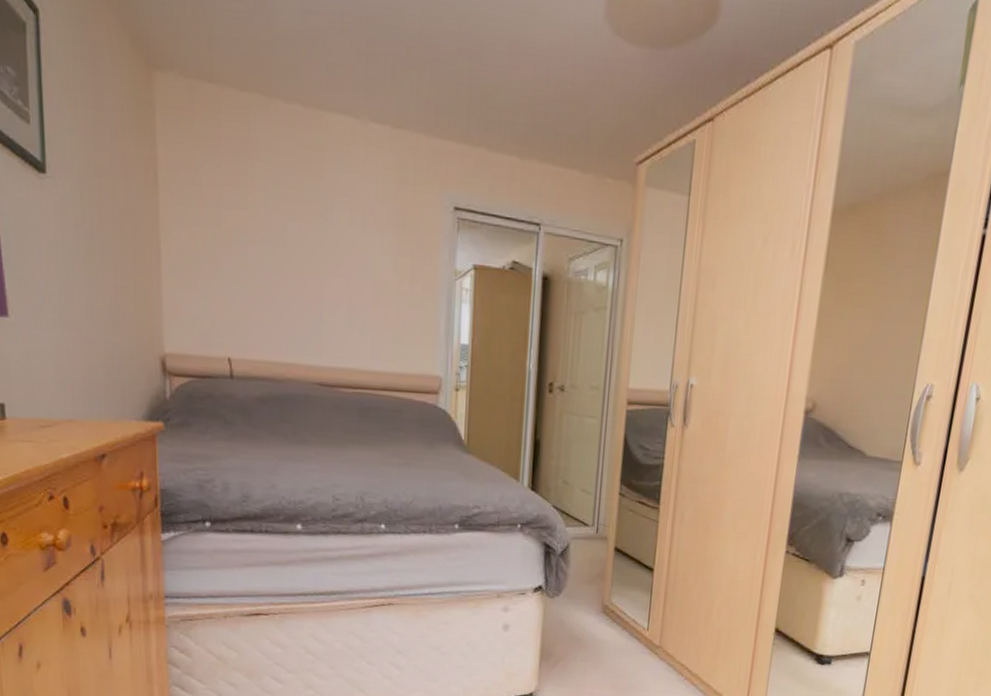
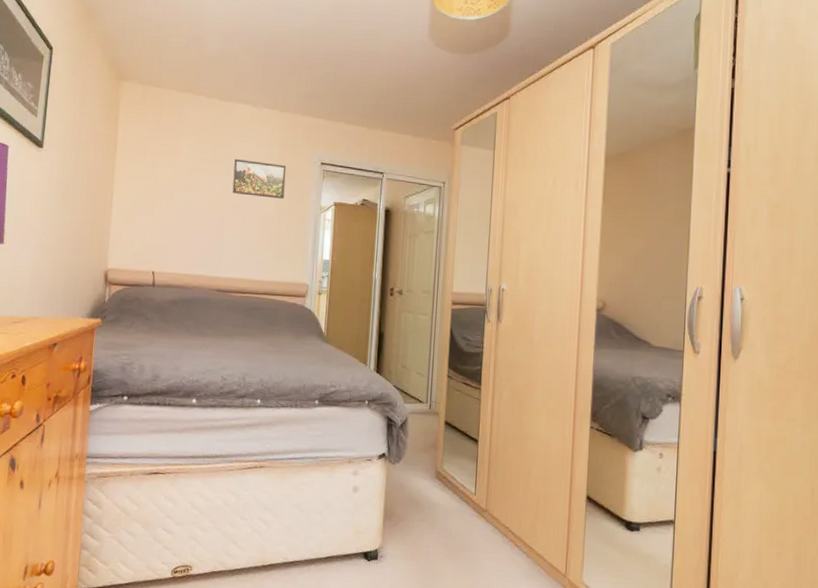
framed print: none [332,197,406,259] -> present [232,158,287,199]

